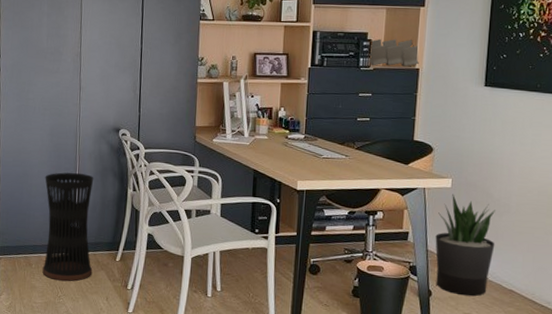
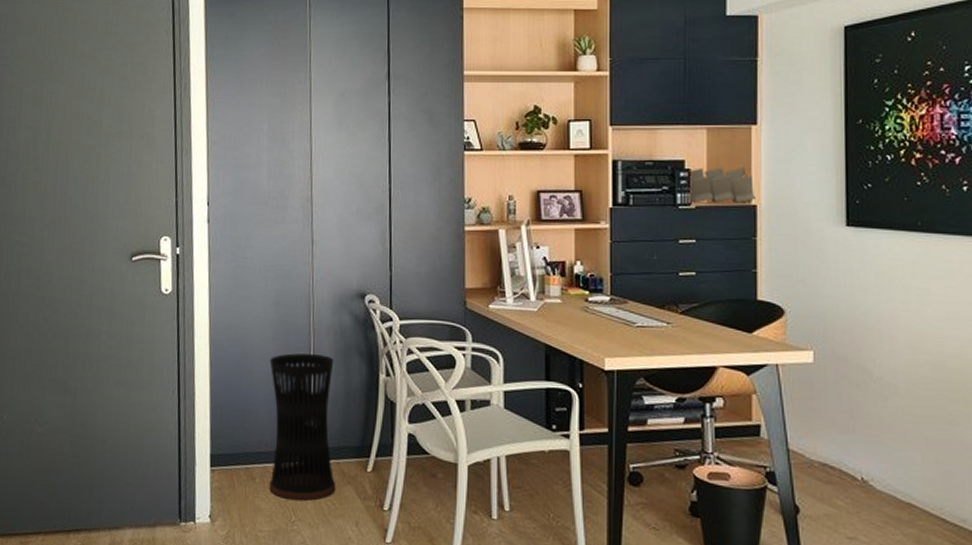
planter: present [435,193,495,296] -> none [798,371,881,513]

